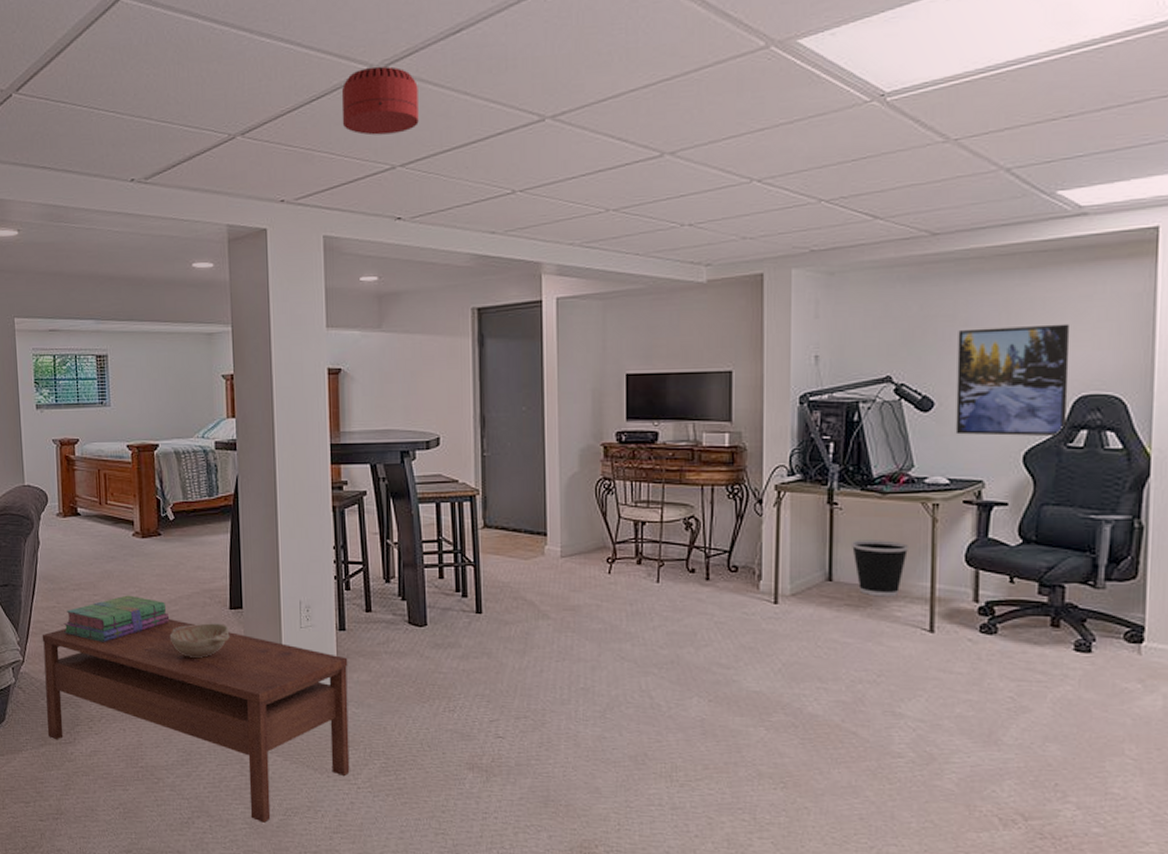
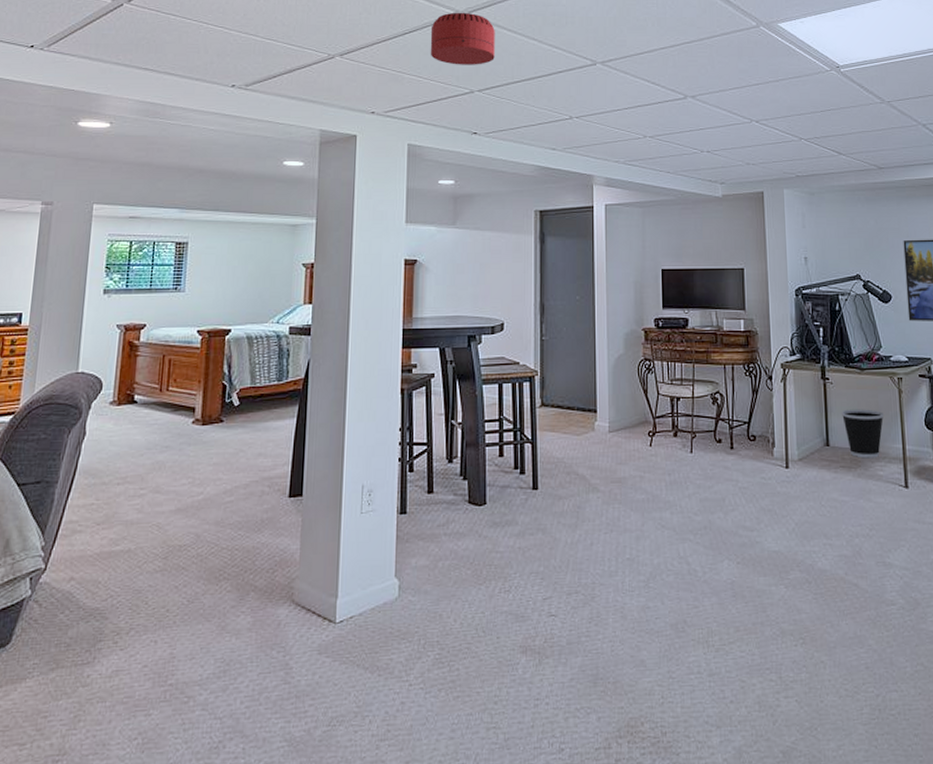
coffee table: present [42,619,350,823] -> none [62,511,407,737]
stack of books: present [64,595,170,642] -> none [100,487,223,541]
decorative bowl: present [169,623,230,658] -> none [220,513,287,552]

